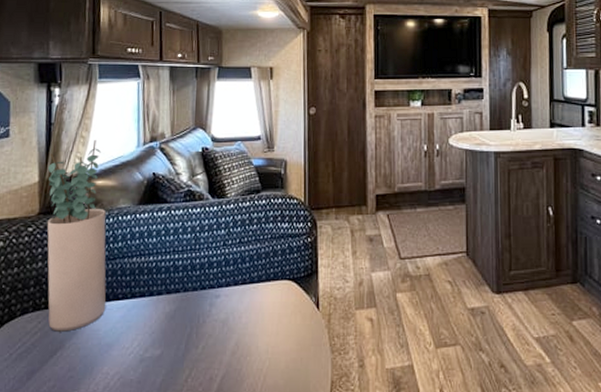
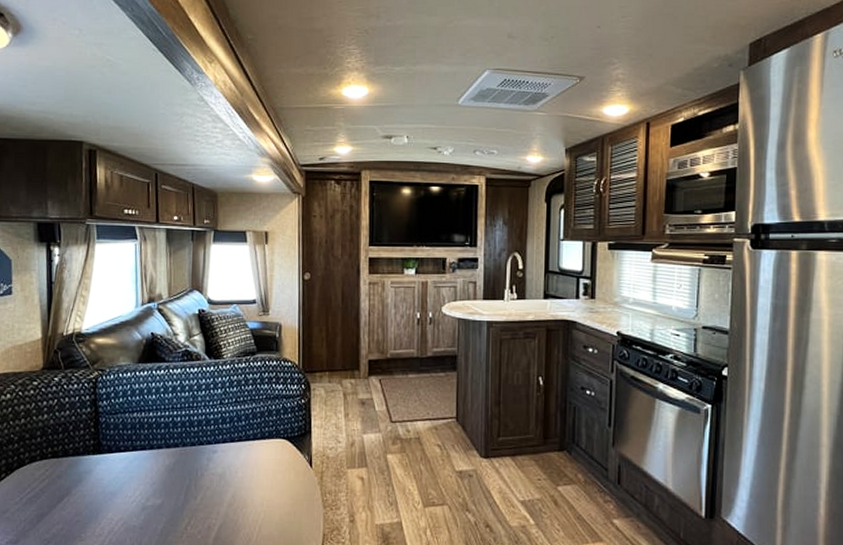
vase: present [47,140,107,332] -> none [51,299,109,480]

